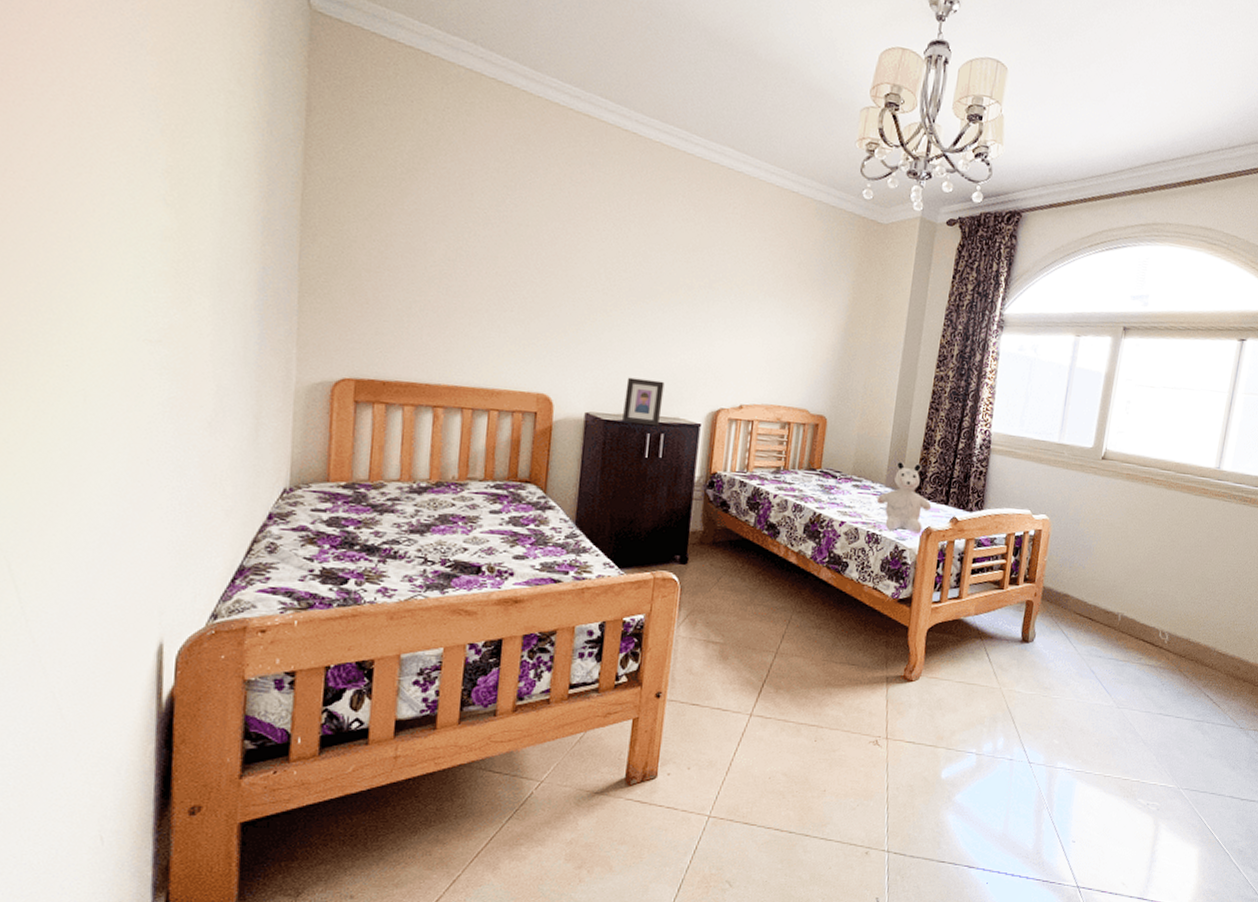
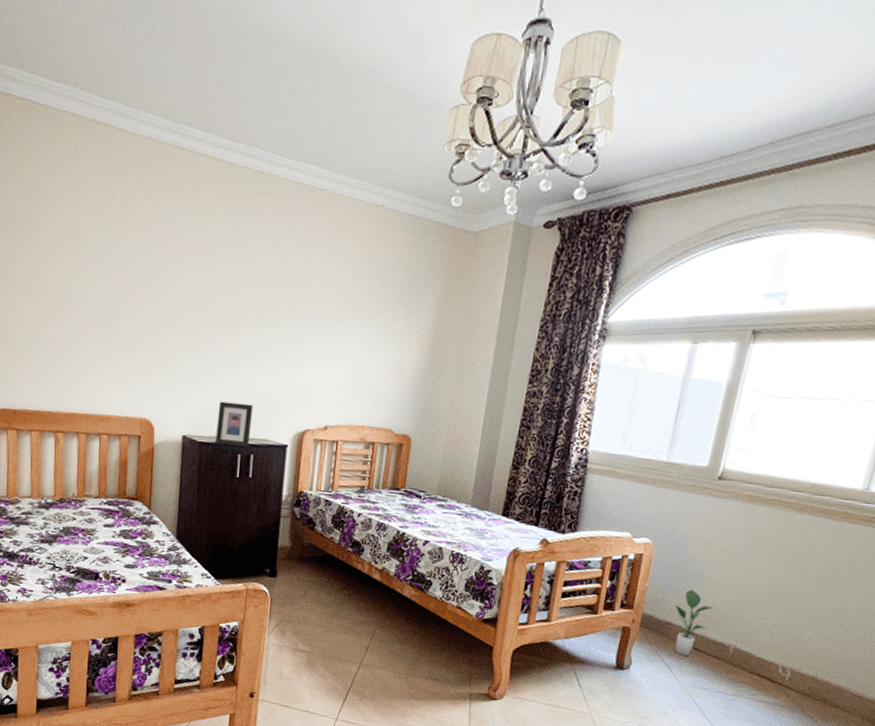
stuffed animal: present [876,461,932,534] -> none [461,481,520,555]
potted plant: none [1071,562,1103,626] -> present [674,589,713,656]

